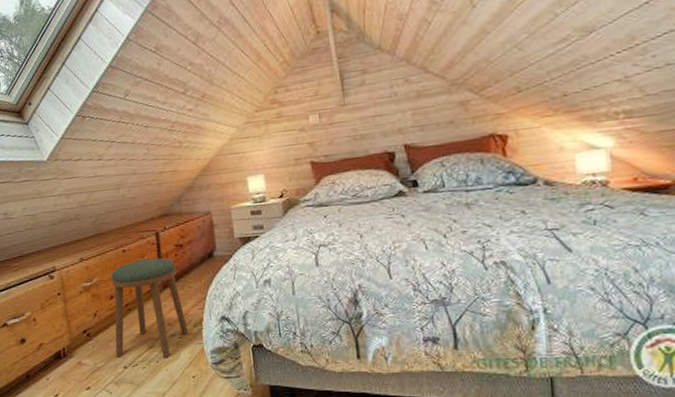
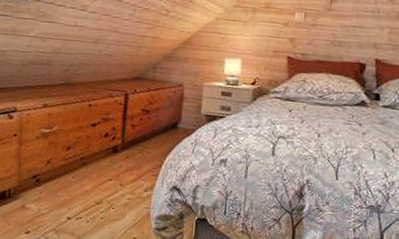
stool: present [111,257,189,357] -> none [61,117,139,216]

